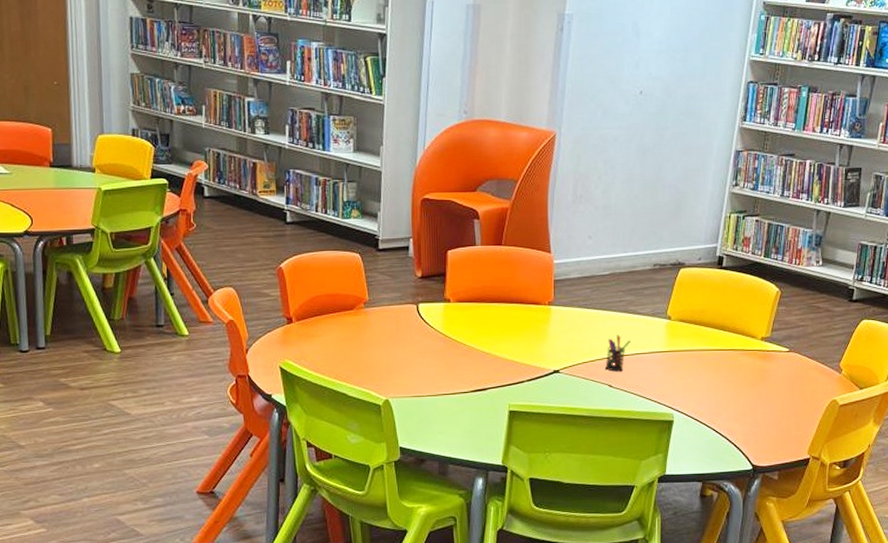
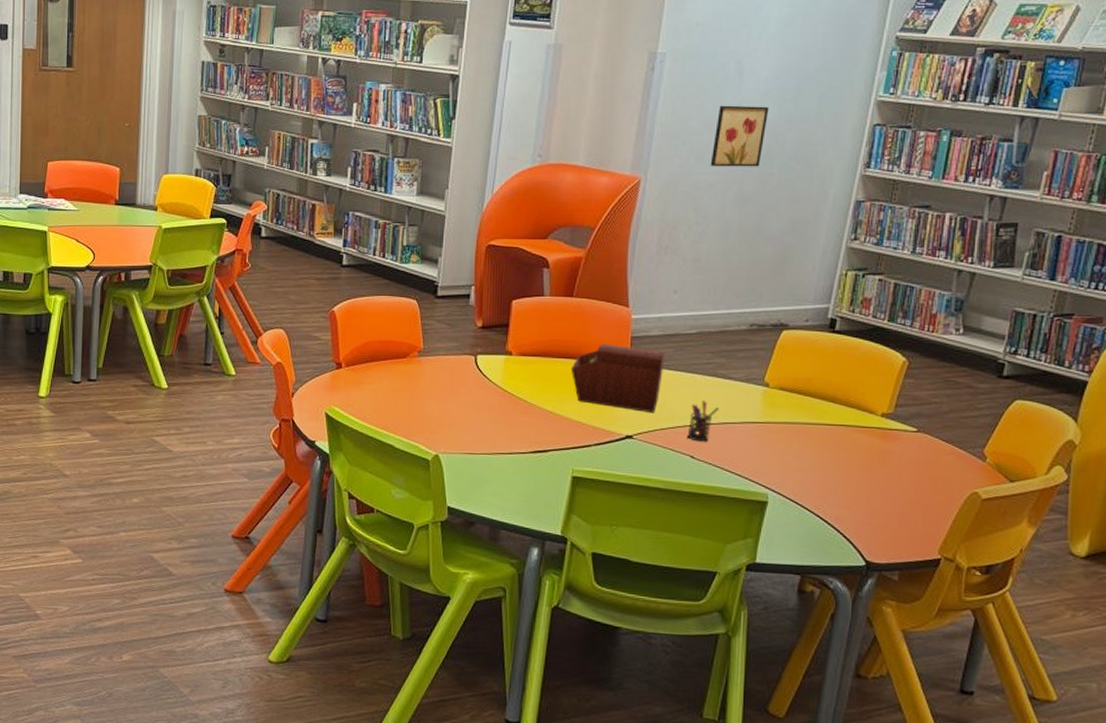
sewing box: none [503,287,584,349] -> present [570,344,665,413]
wall art: none [615,64,662,122] -> present [710,105,769,167]

